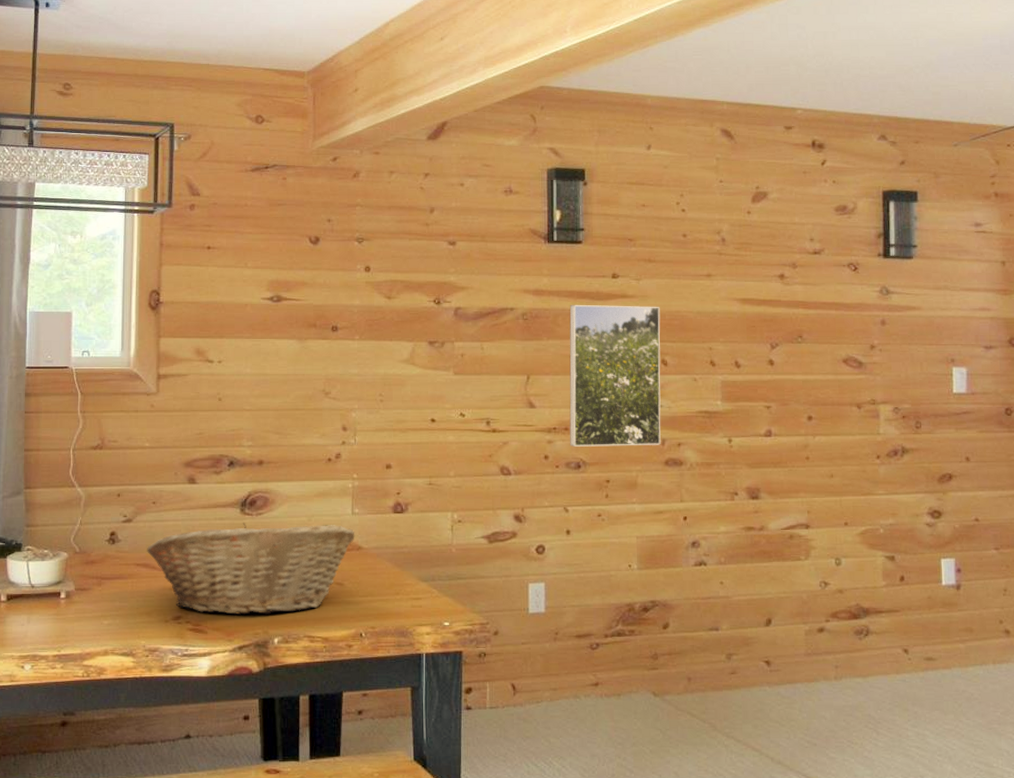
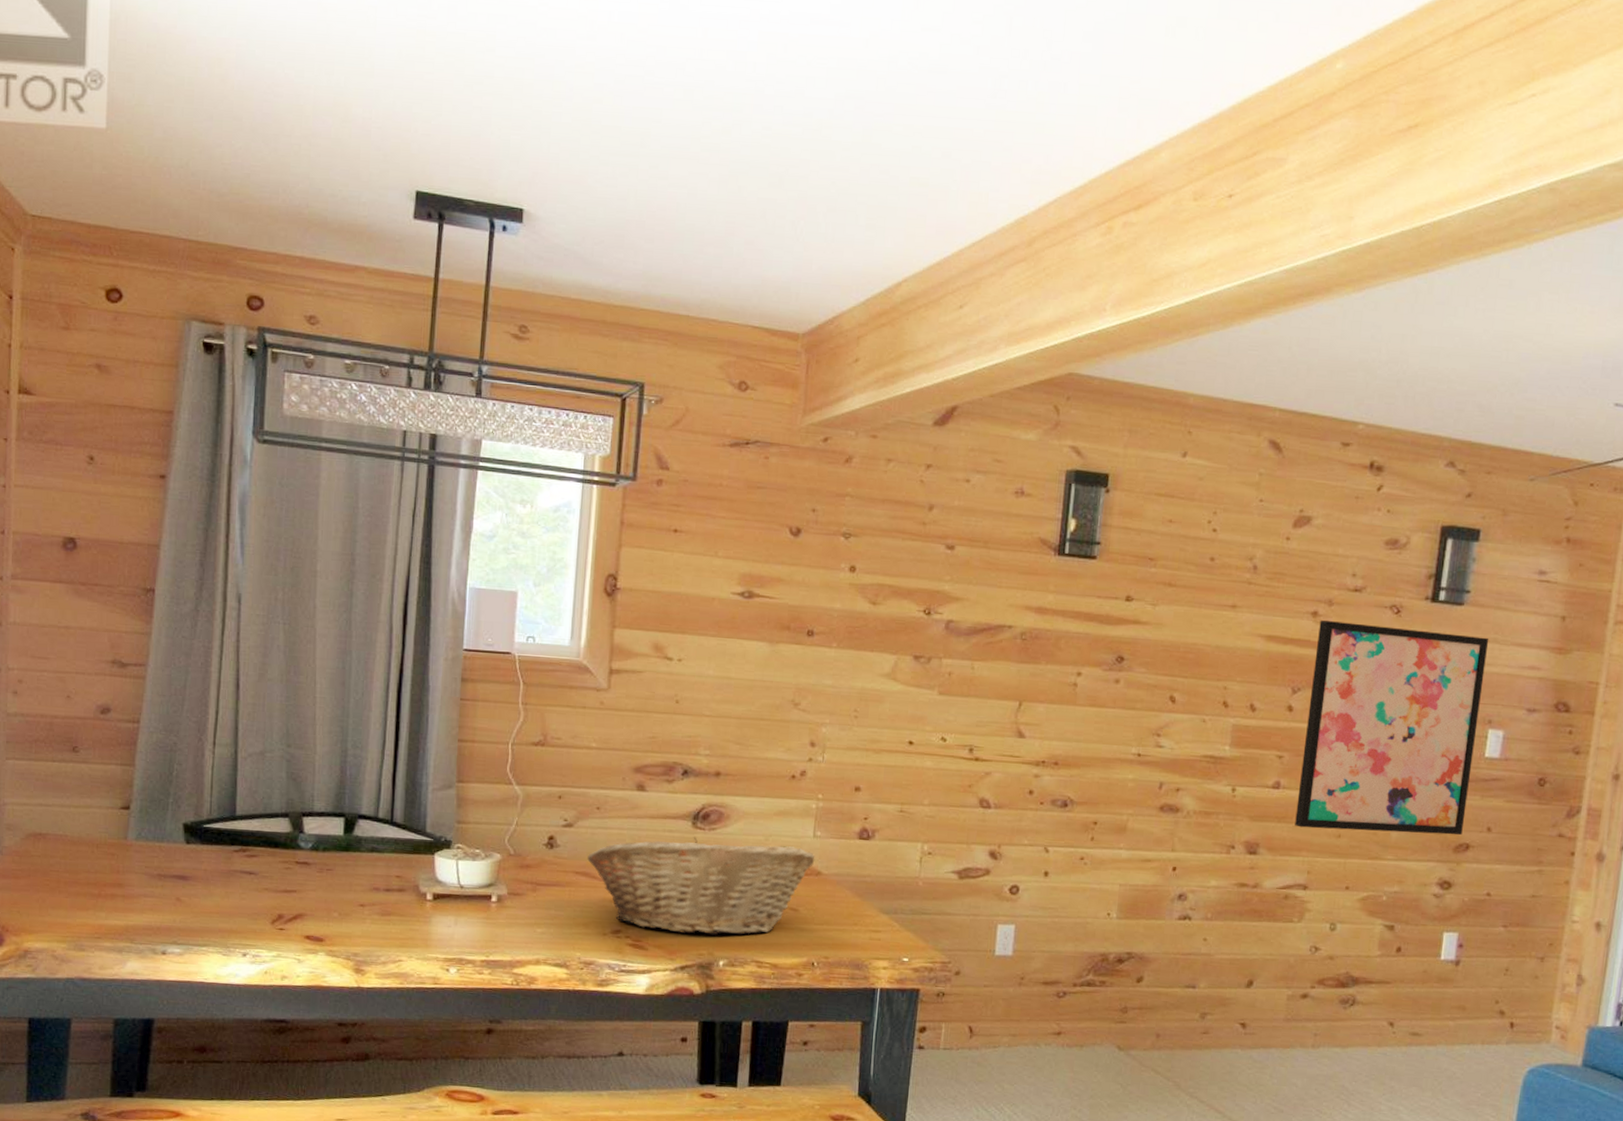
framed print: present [569,304,661,447] -> none [1058,626,1175,789]
wall art: none [787,281,944,471] -> present [1295,620,1489,836]

